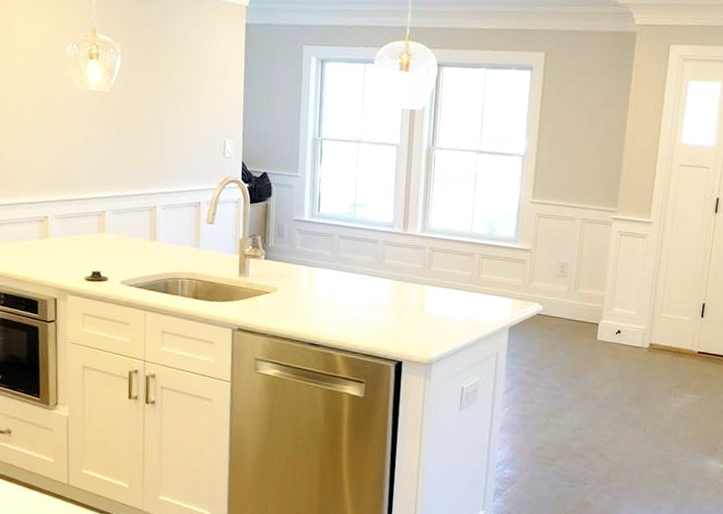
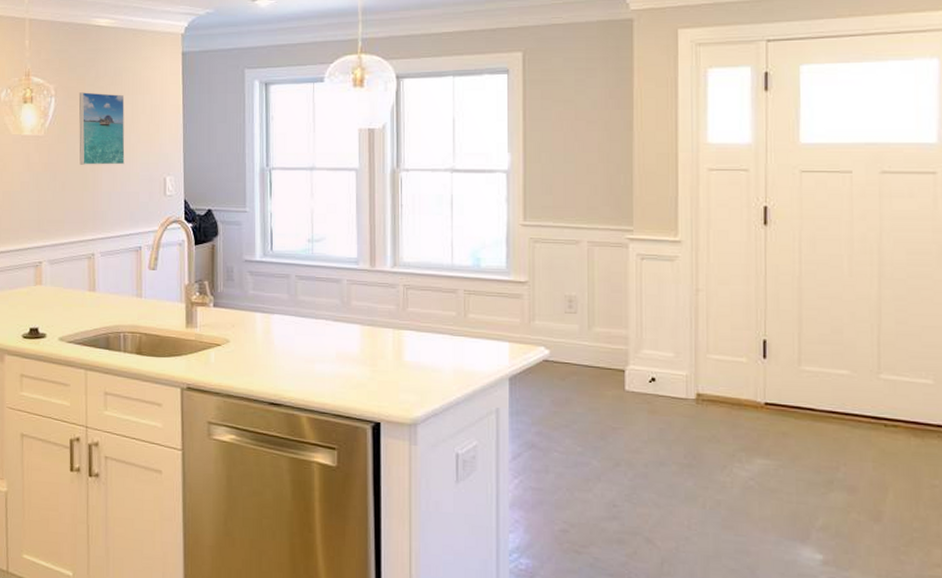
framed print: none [144,53,189,126] -> present [79,92,125,165]

